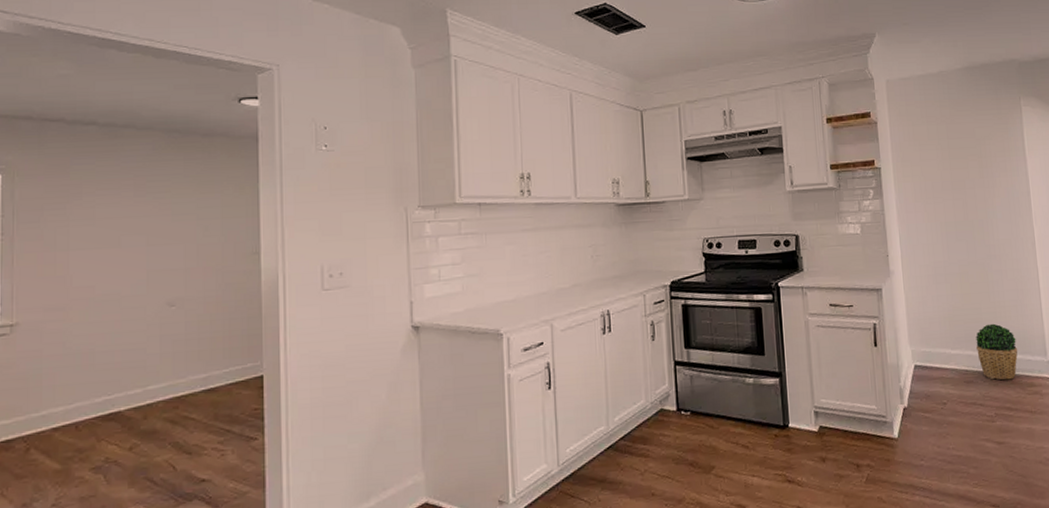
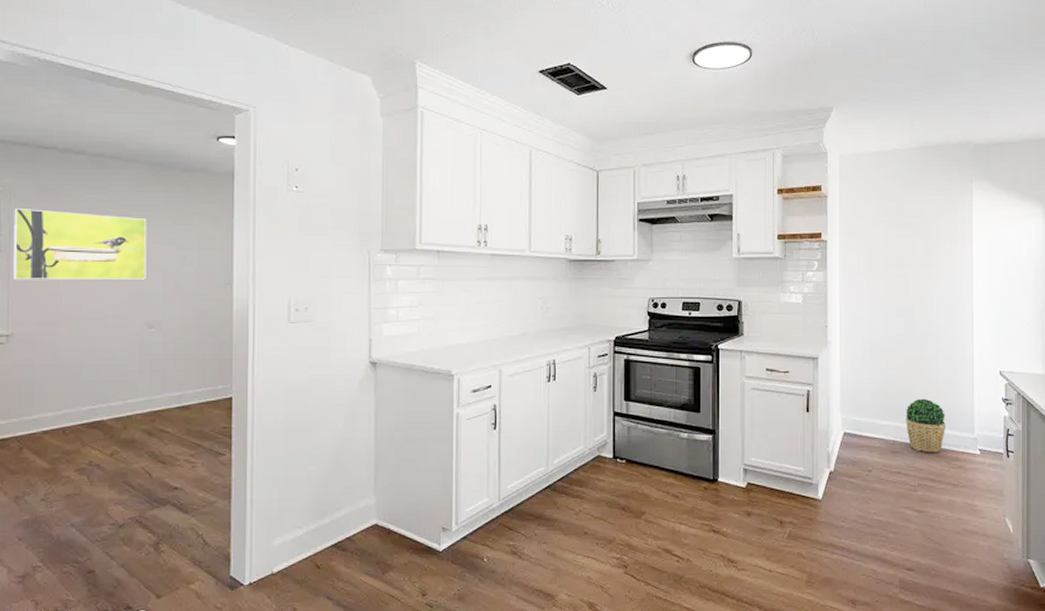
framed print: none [17,186,165,265] -> present [13,209,147,280]

